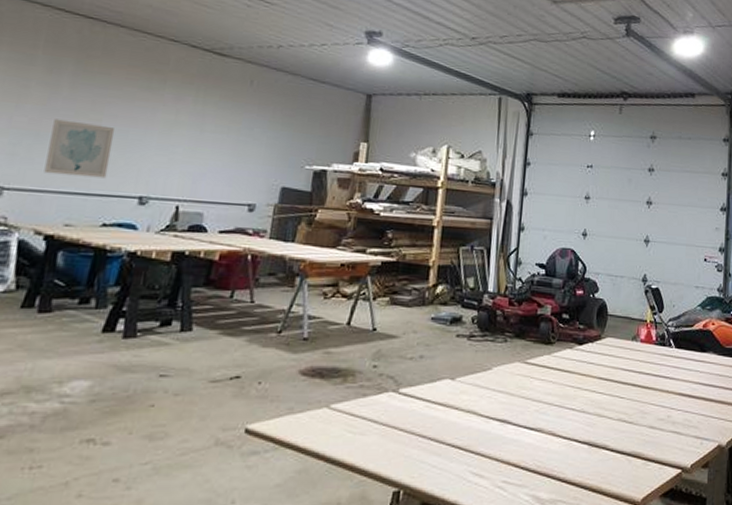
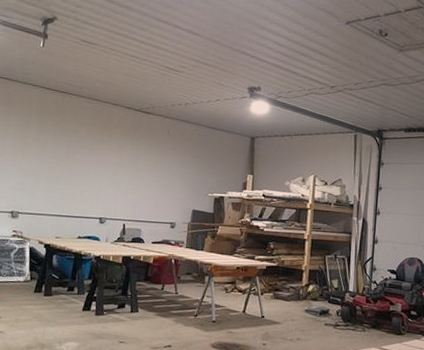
wall art: present [44,119,116,179] -> none [41,164,82,205]

